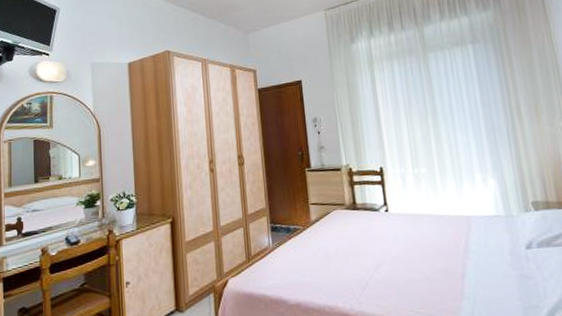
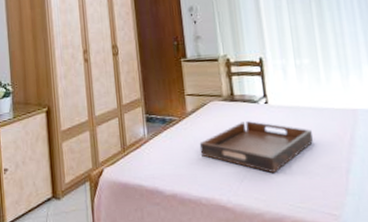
serving tray: none [323,229,432,280] -> present [199,121,314,174]

